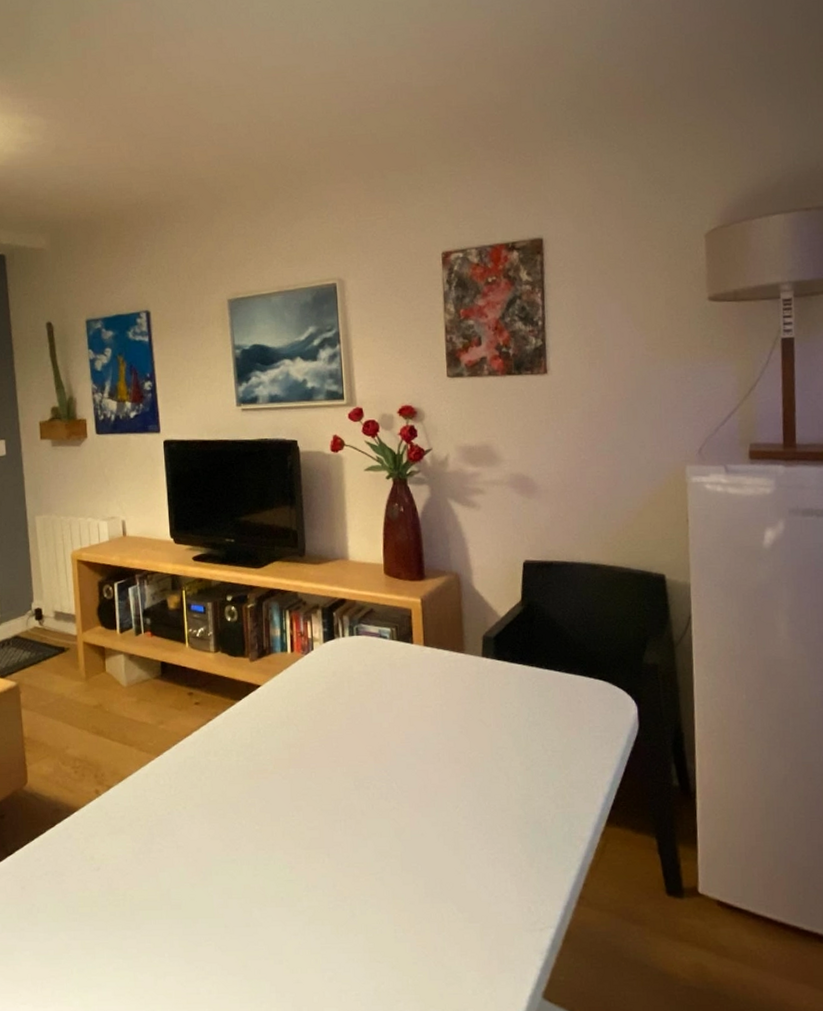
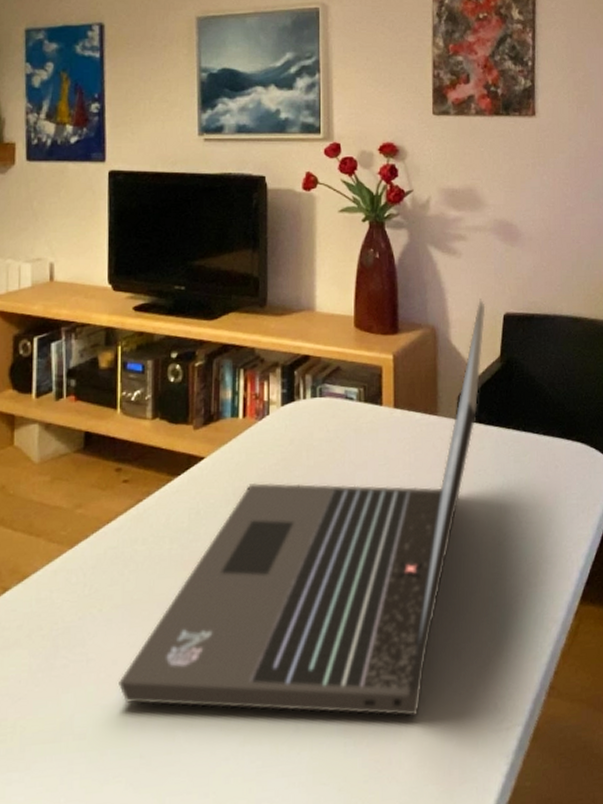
laptop: none [203,547,506,912] -> present [119,299,486,716]

